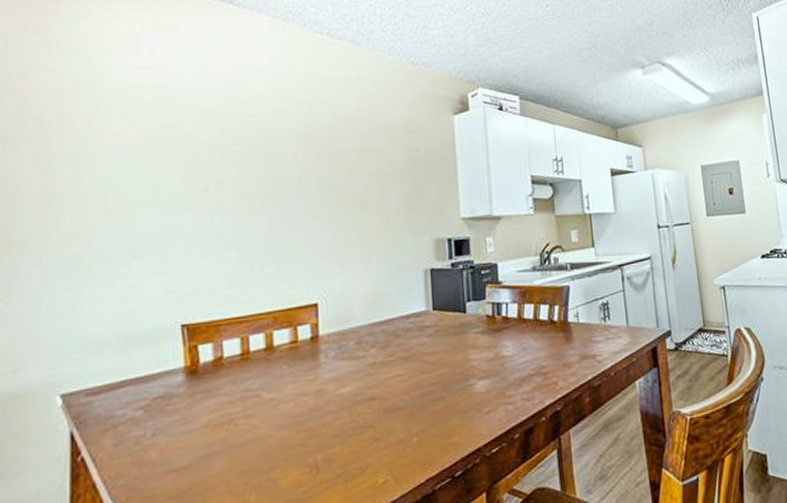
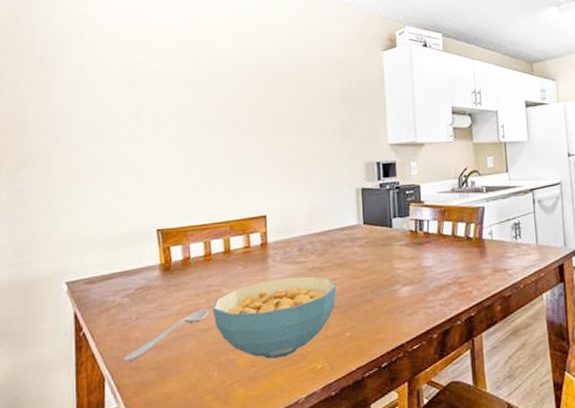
spoon: none [134,418,245,491] -> present [123,308,208,362]
cereal bowl: none [250,373,402,476] -> present [212,276,336,359]

